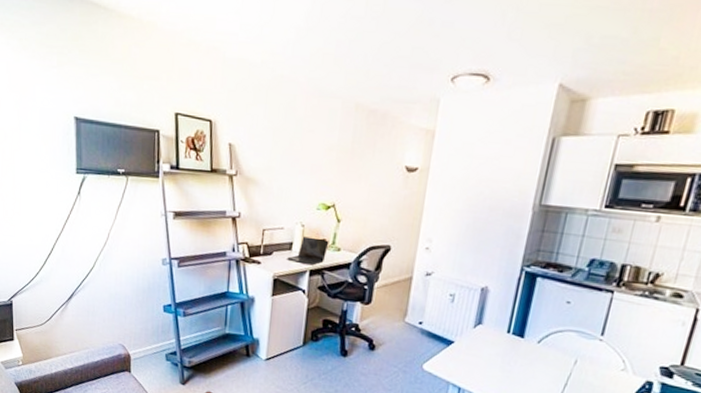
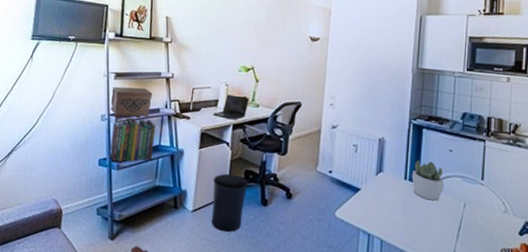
decorative box: none [171,227,218,262] -> present [111,86,153,118]
books: none [174,261,223,309] -> present [110,117,156,163]
waste bin: none [286,322,326,381] -> present [211,173,248,232]
succulent plant: none [515,313,555,356] -> present [411,160,445,201]

